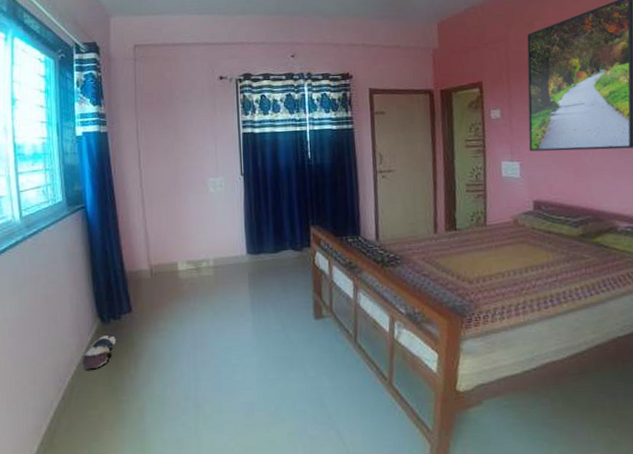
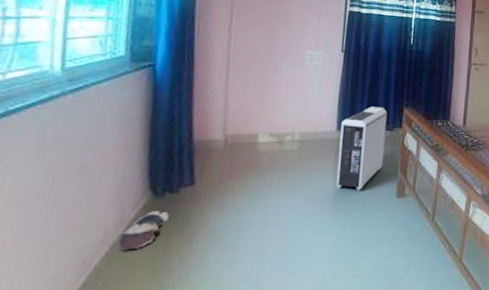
air purifier: none [250,227,297,313] -> present [336,107,387,191]

